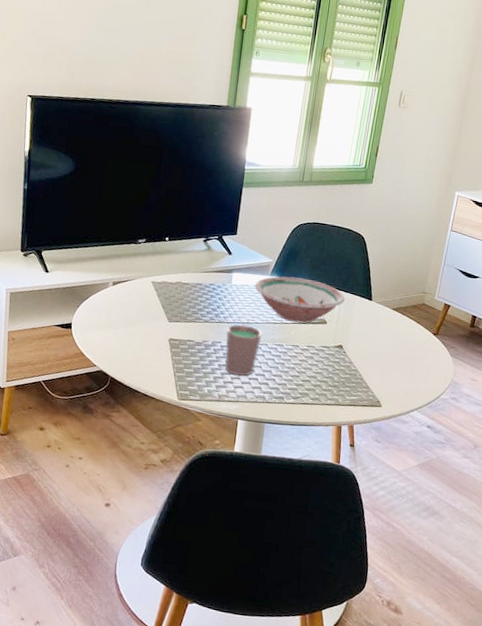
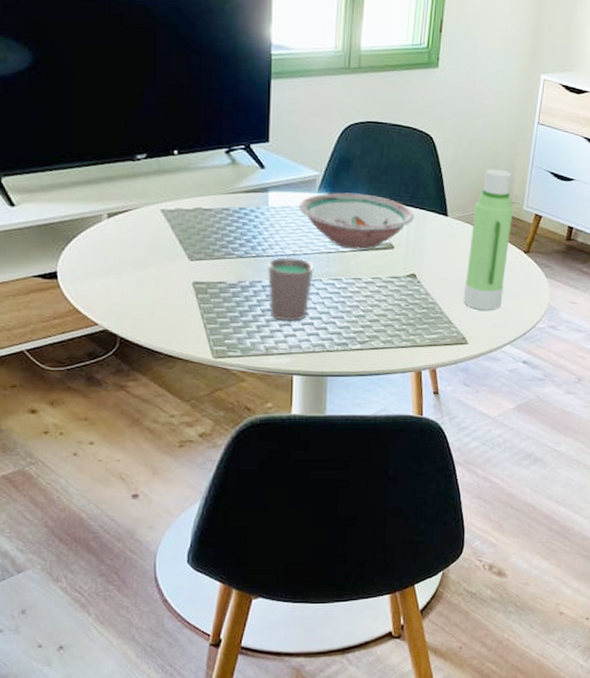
water bottle: none [380,264,427,381] -> present [463,168,514,310]

